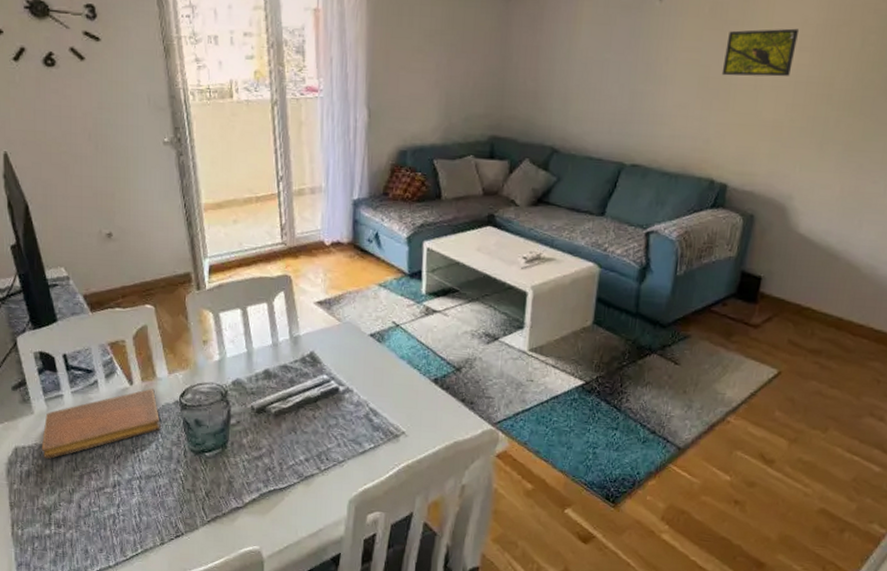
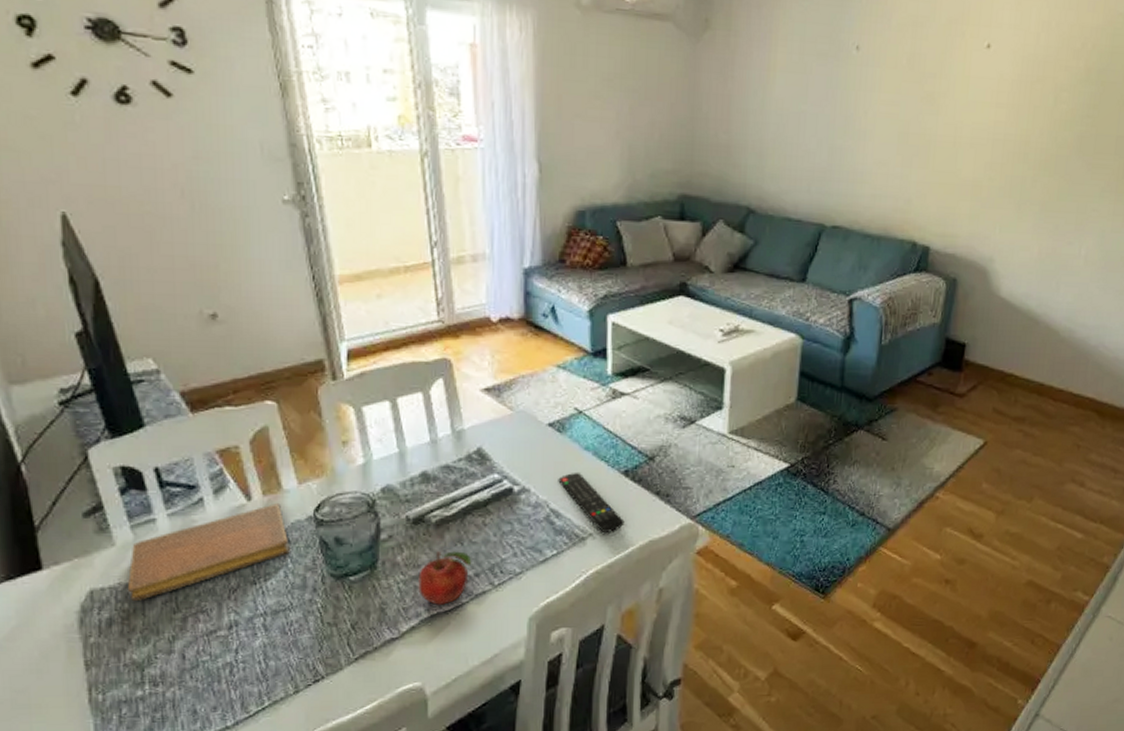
fruit: none [259,437,303,483] -> present [418,551,472,605]
remote control: none [377,378,433,432] -> present [558,473,625,532]
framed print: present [721,28,800,77] -> none [921,83,996,134]

